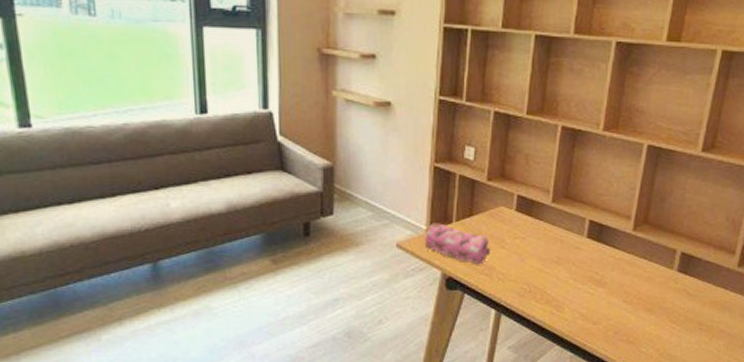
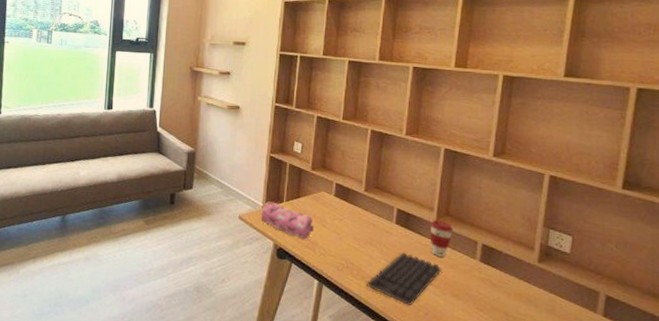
keyboard: none [552,269,636,327] -> present [367,252,442,306]
coffee cup: none [625,230,651,271] -> present [430,220,453,257]

